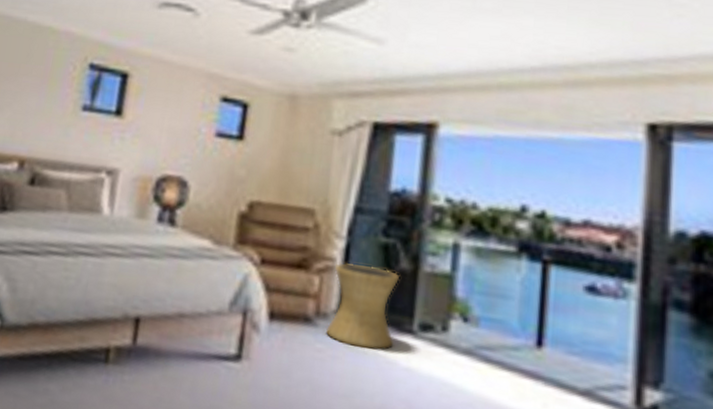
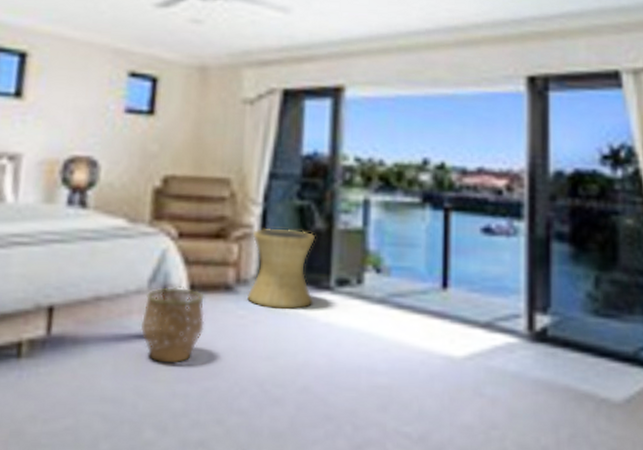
basket: none [219,311,283,389] -> present [140,285,205,364]

